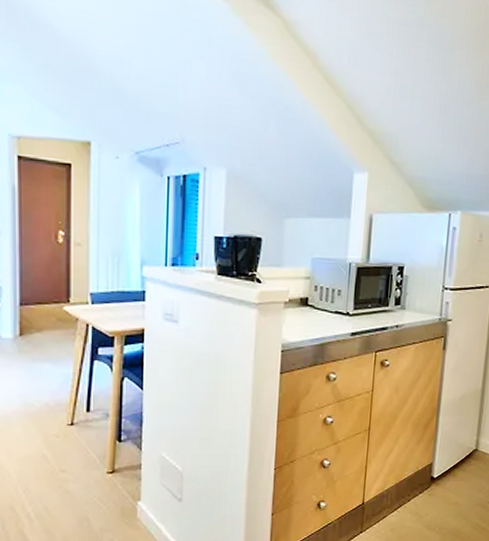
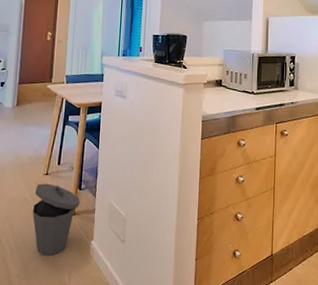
trash can: none [54,436,121,523] -> present [32,183,81,256]

